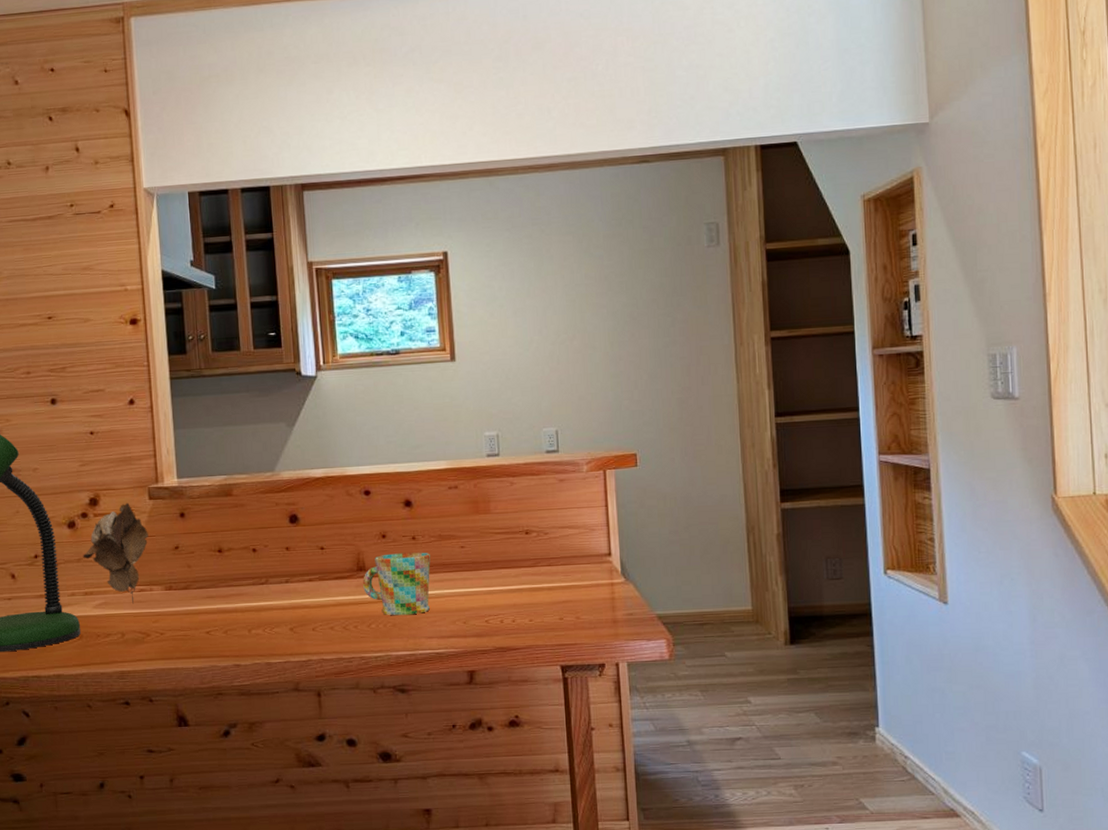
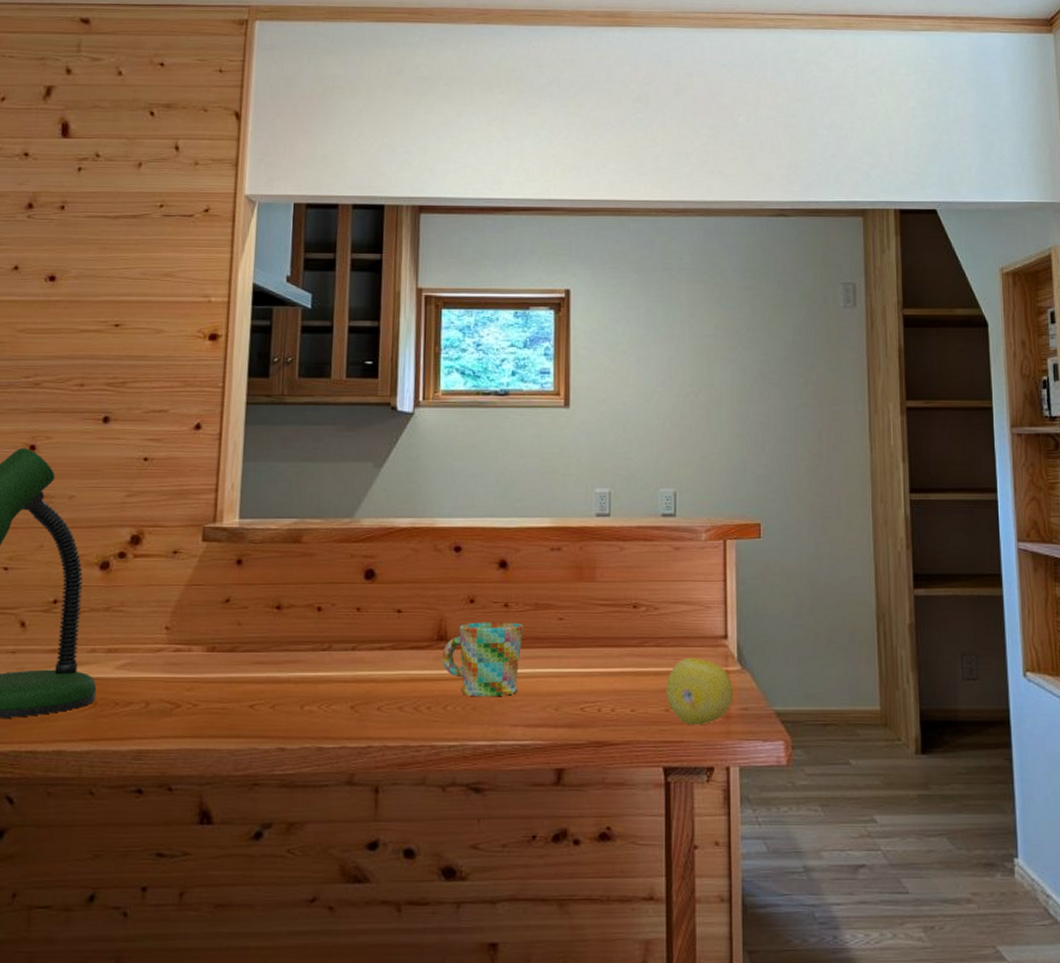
plant: present [83,502,149,603] -> none [112,543,196,665]
fruit: none [559,573,620,631] -> present [666,657,734,726]

